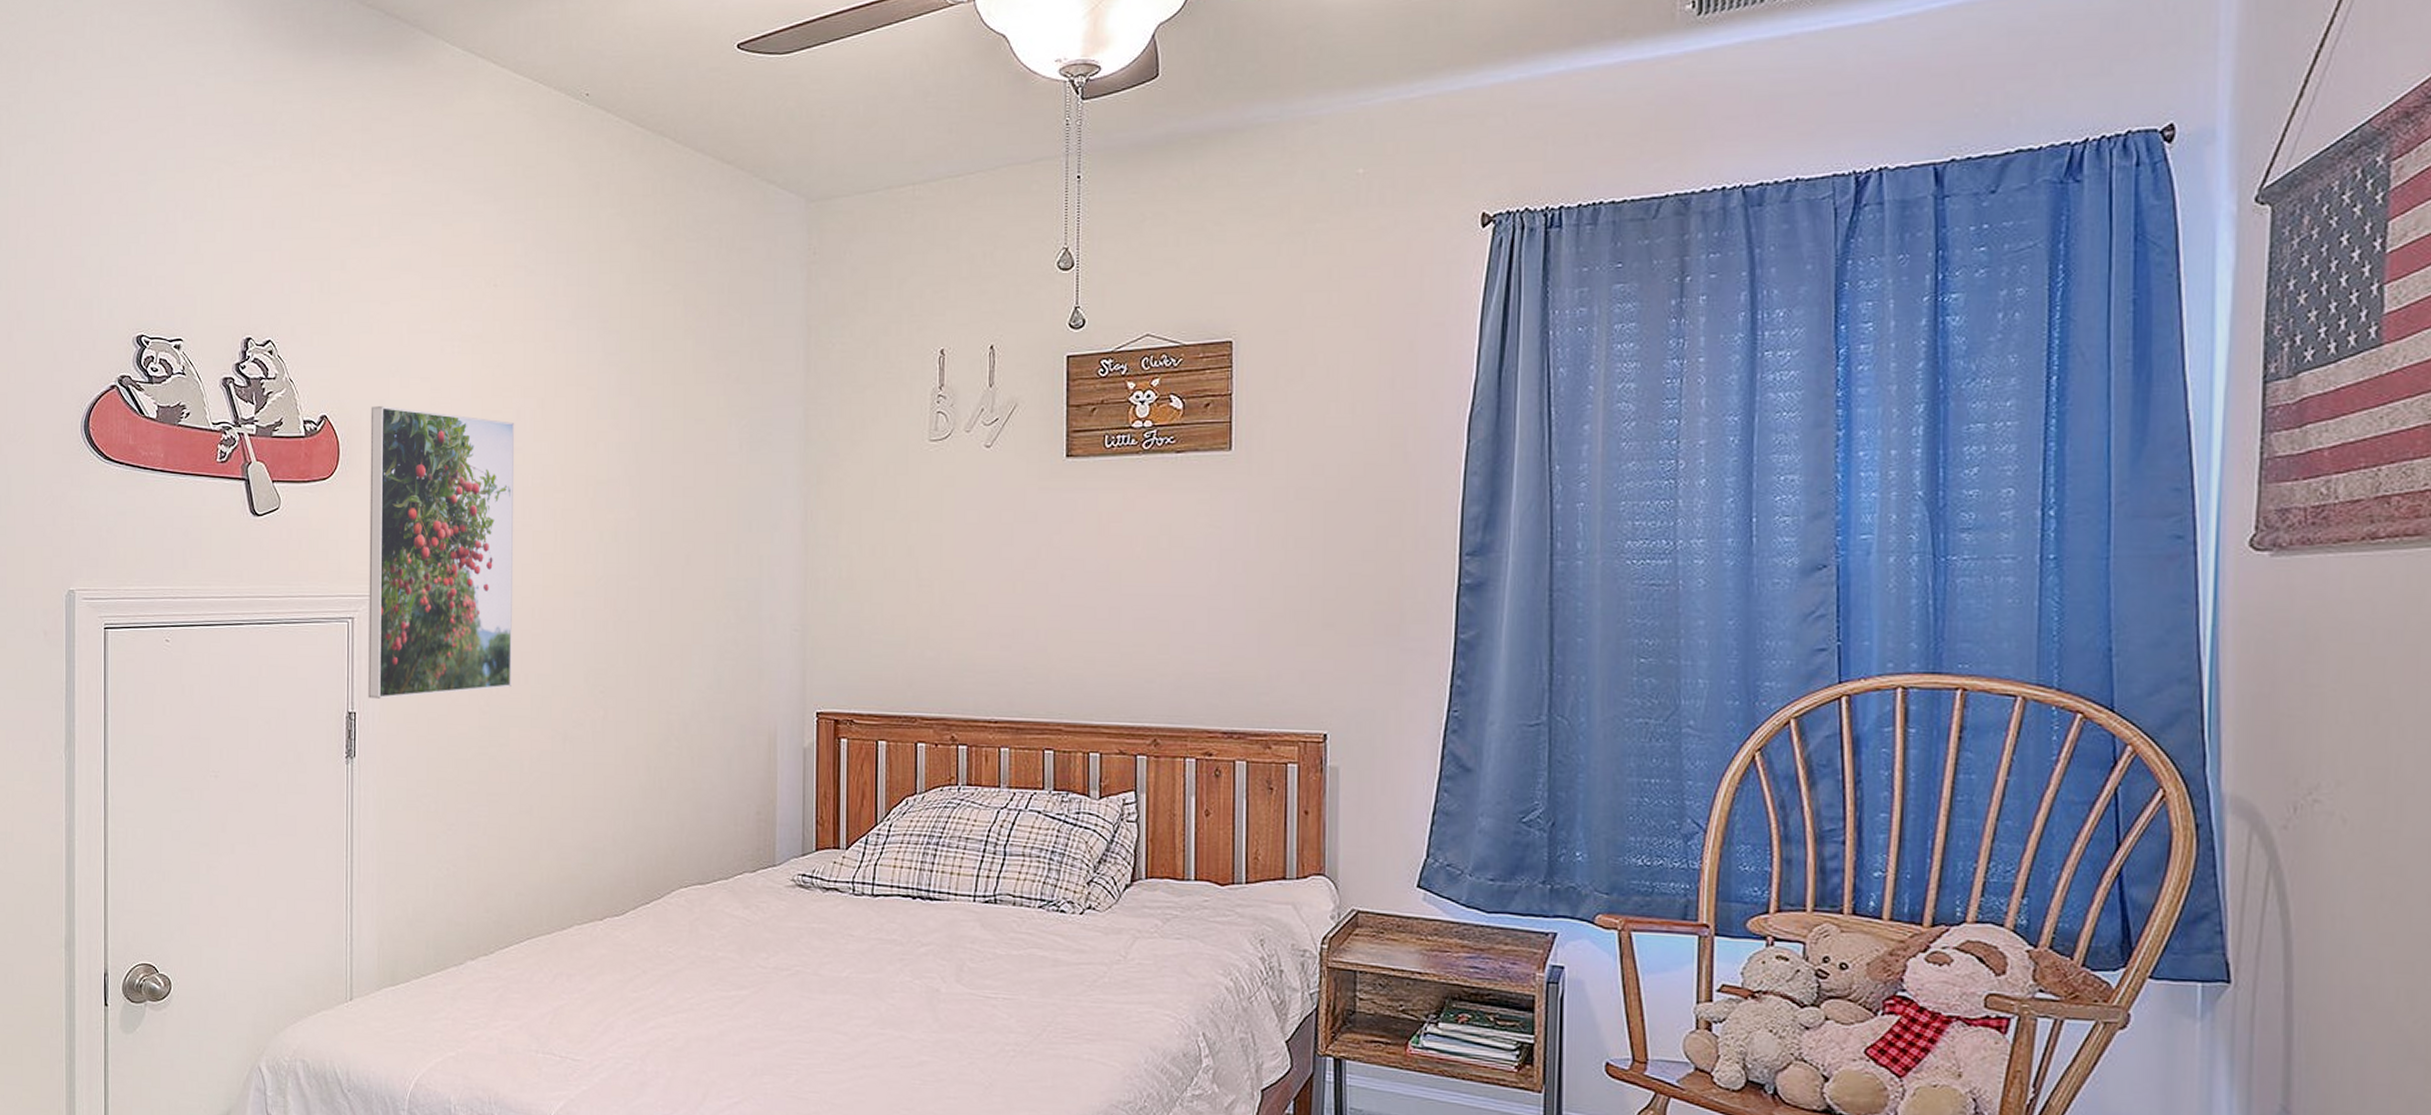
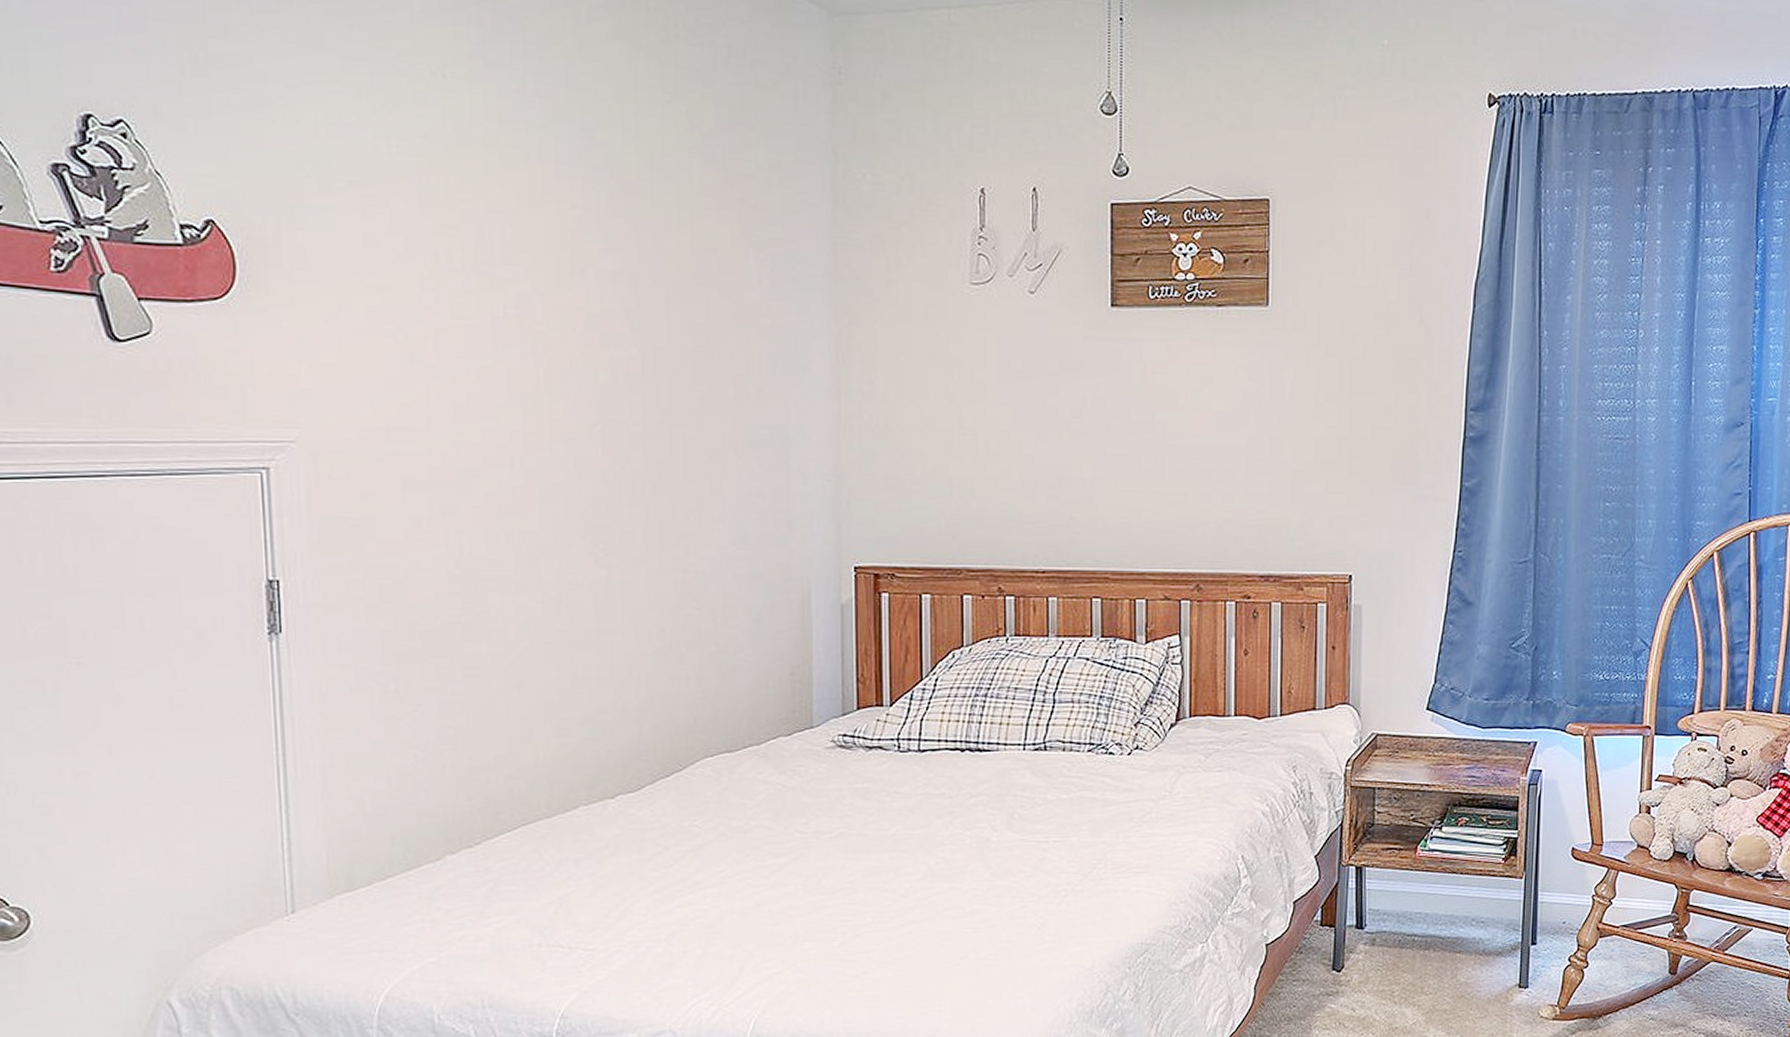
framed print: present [368,406,515,699] -> none [277,212,488,564]

